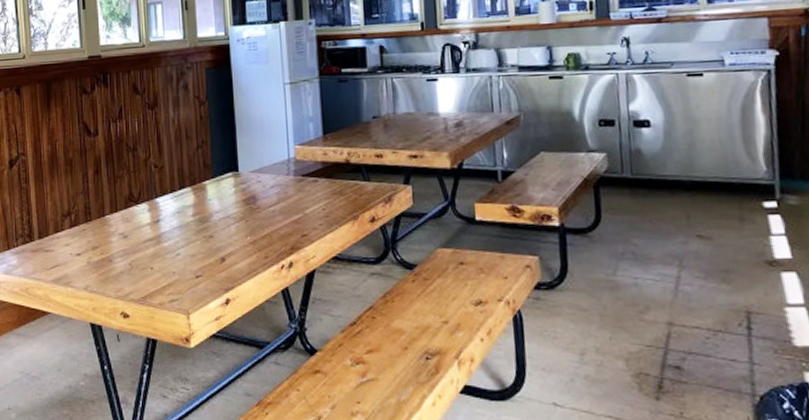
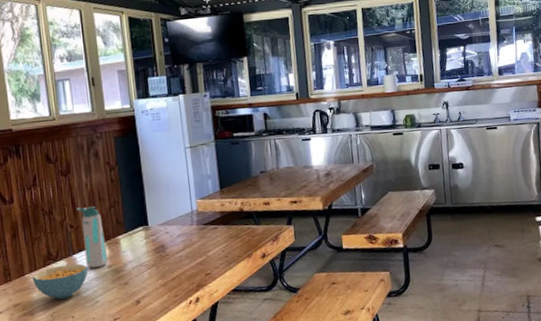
cereal bowl: none [112,208,171,246] -> present [32,264,88,299]
water bottle: none [161,145,193,215] -> present [76,207,108,268]

